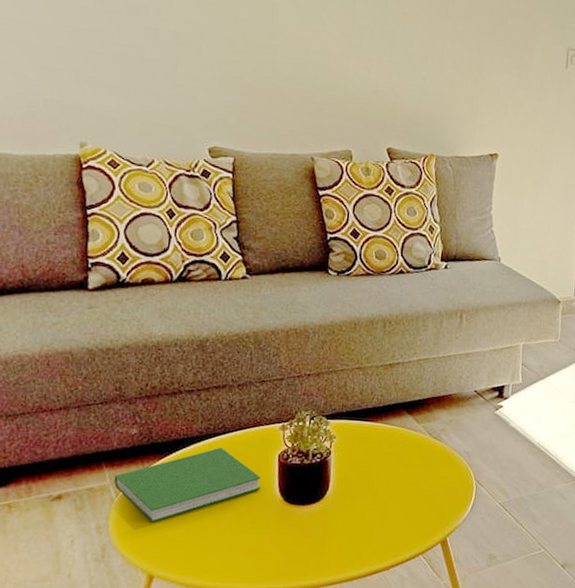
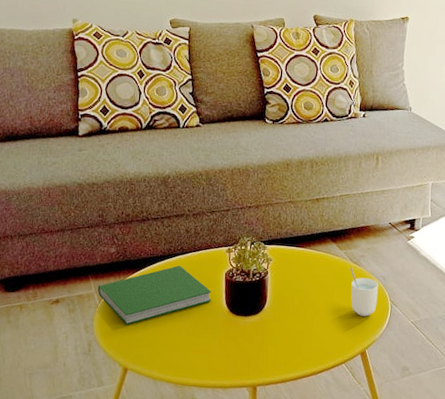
cup: none [429,443,462,499] -> present [350,267,379,317]

